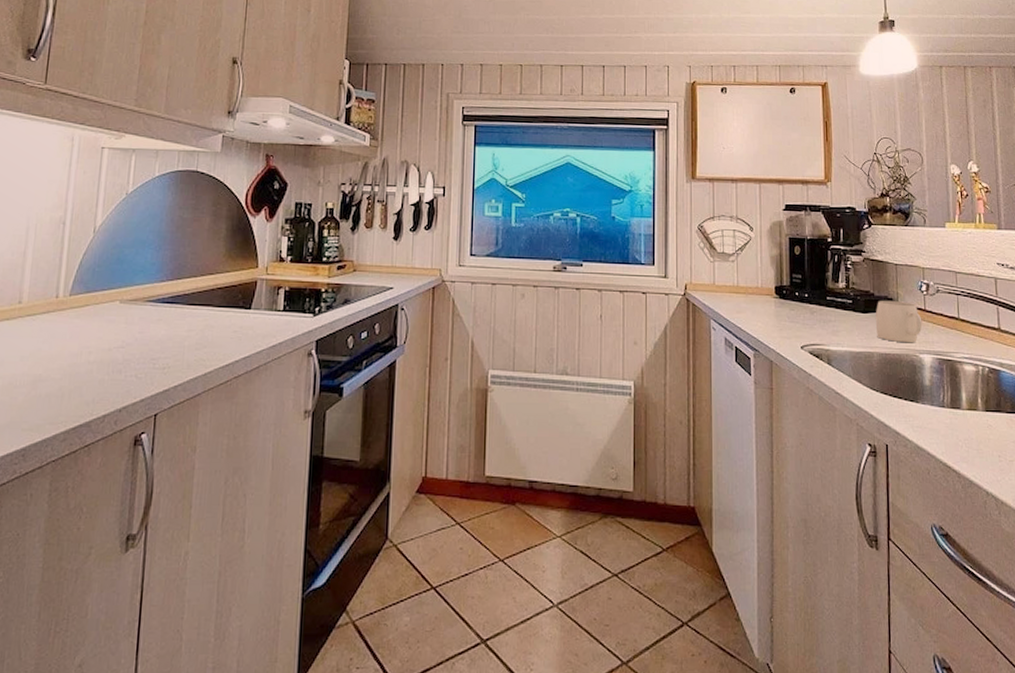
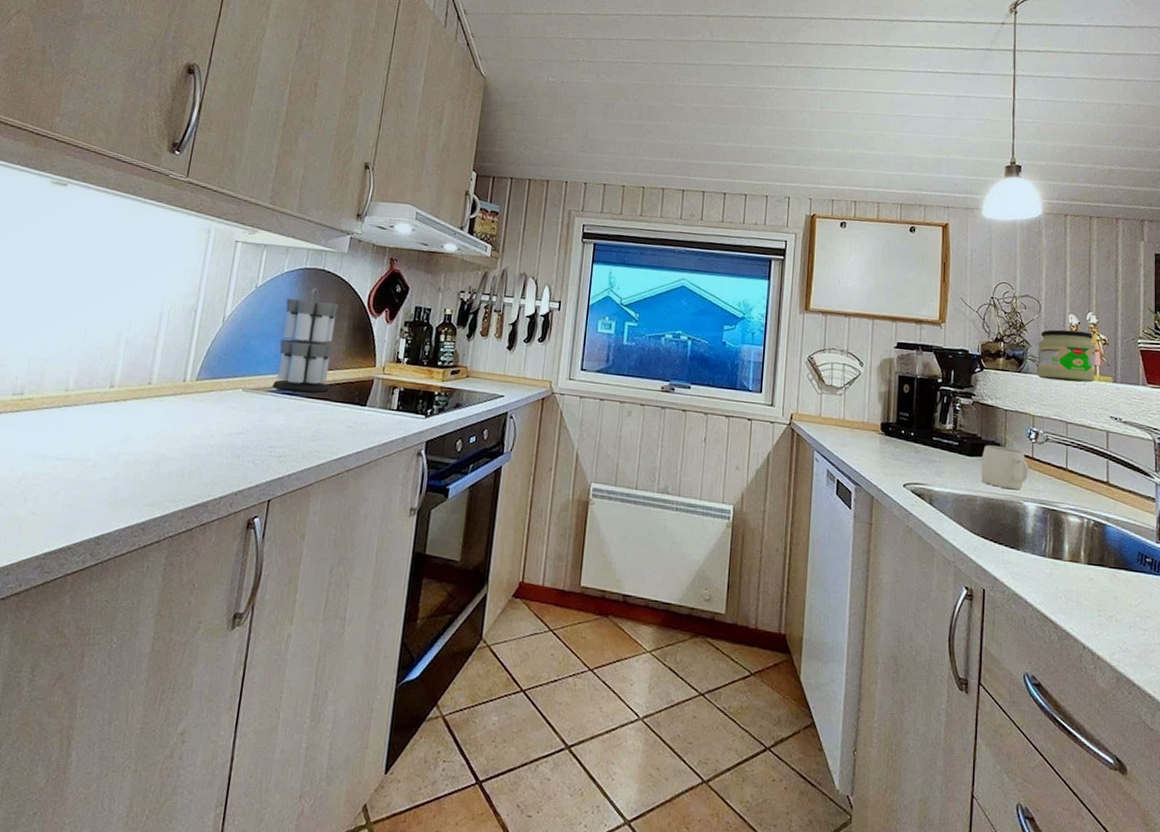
spice rack: none [150,190,214,300] -> present [271,287,338,393]
jar: none [923,180,980,232] -> present [1037,329,1095,383]

